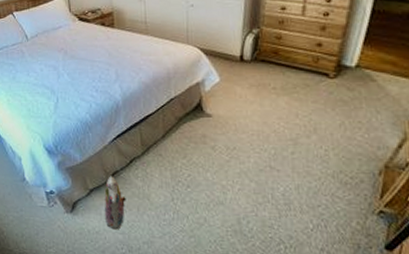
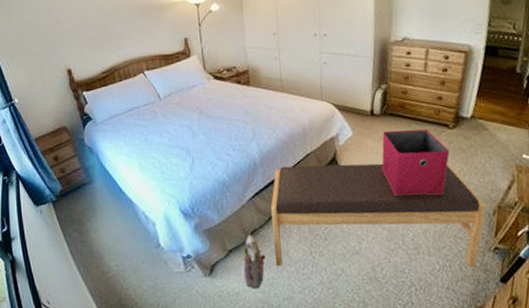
bench: none [132,110,371,230] -> present [270,163,486,268]
storage bin: none [251,77,329,150] -> present [382,129,450,197]

